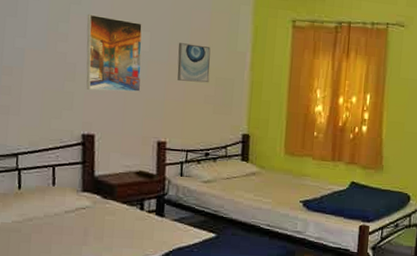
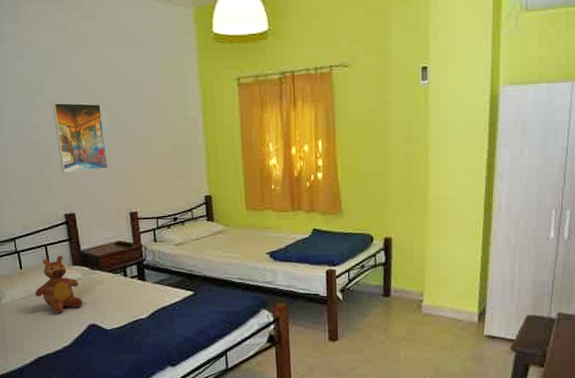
teddy bear: none [31,178,87,243] -> present [35,255,83,313]
wall art: present [177,42,211,83] -> none [135,116,168,153]

